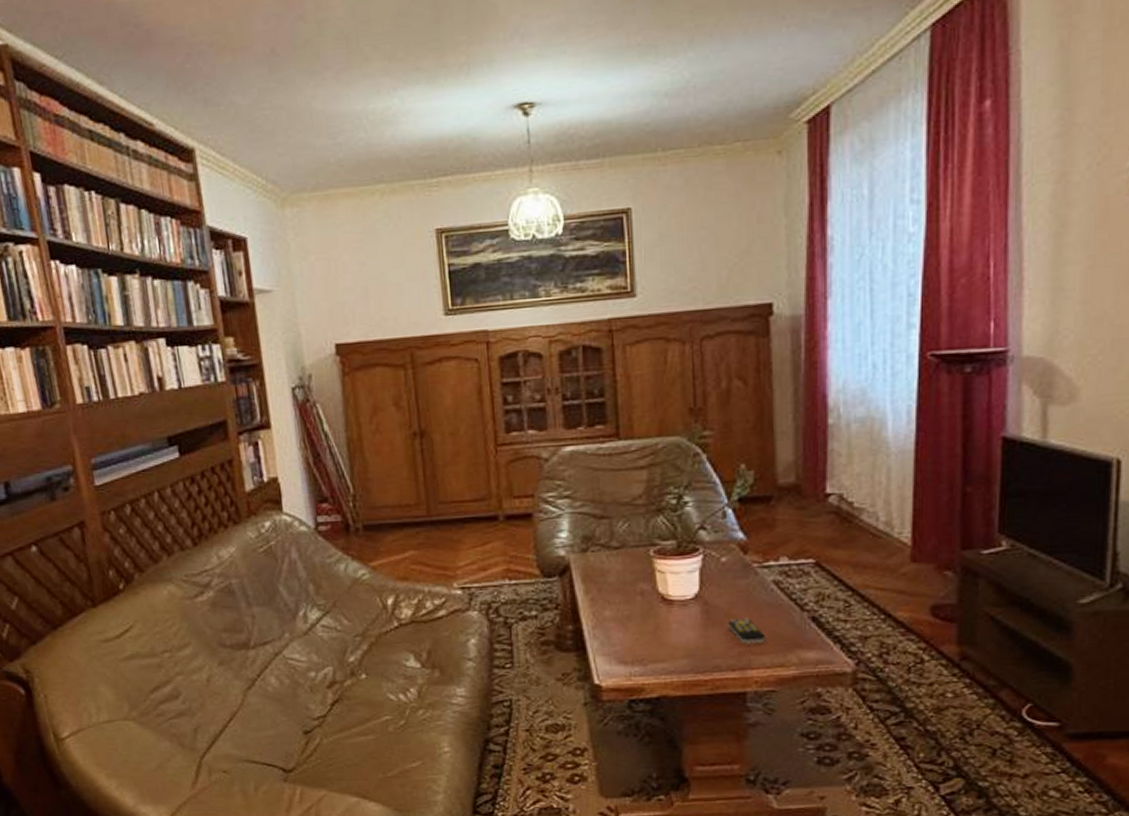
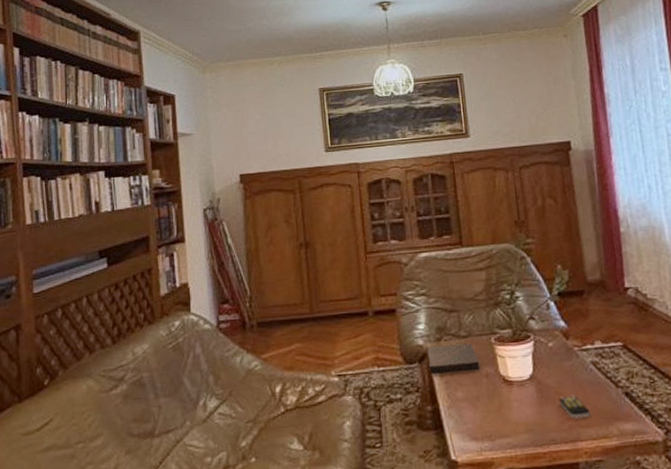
book: none [568,555,634,590] -> present [425,343,480,374]

